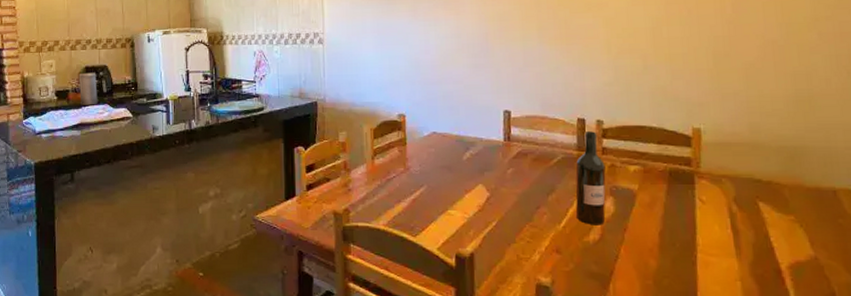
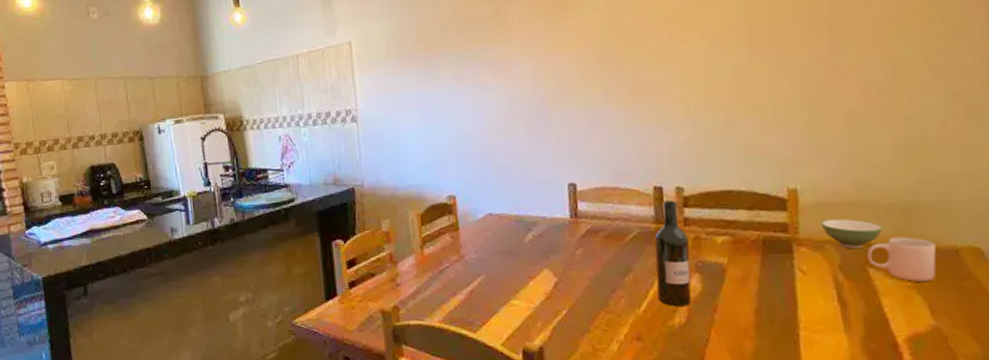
canister: present [78,72,99,106] -> none [83,172,108,210]
bowl: none [719,156,774,185] -> present [820,218,884,249]
cup: none [758,176,818,218] -> present [867,236,937,283]

